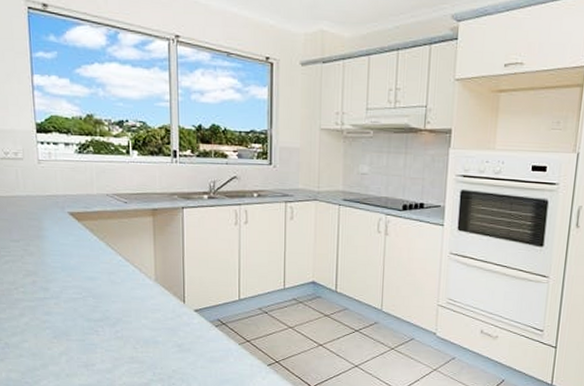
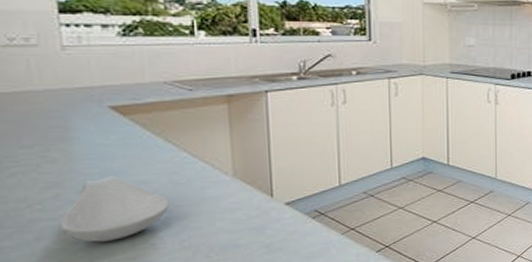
spoon rest: none [36,270,108,324] -> present [60,175,169,242]

